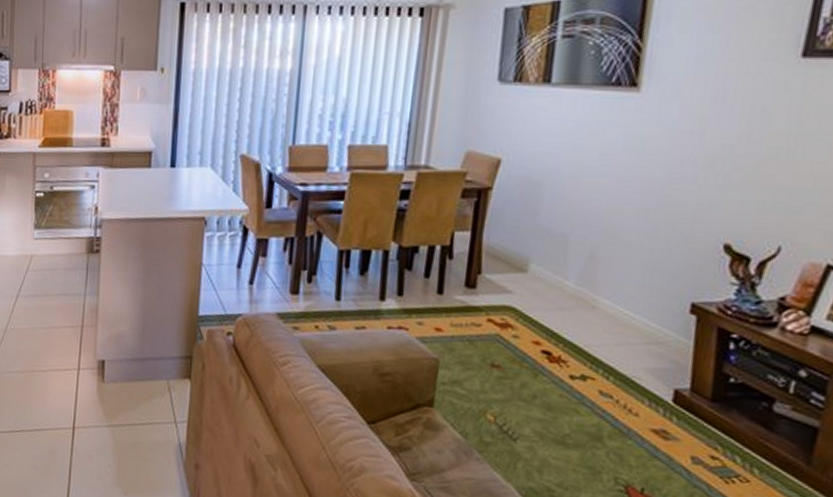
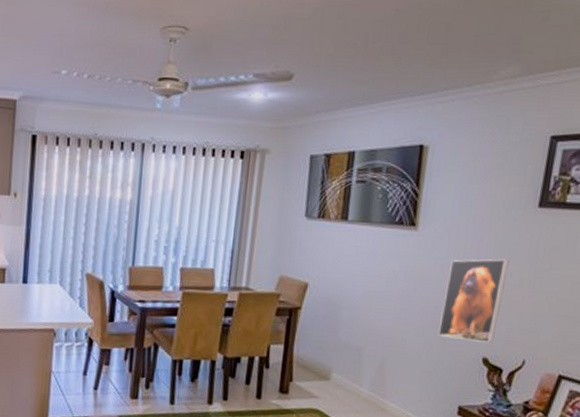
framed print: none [666,123,761,226] -> present [438,259,509,343]

